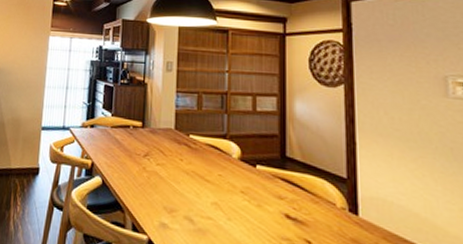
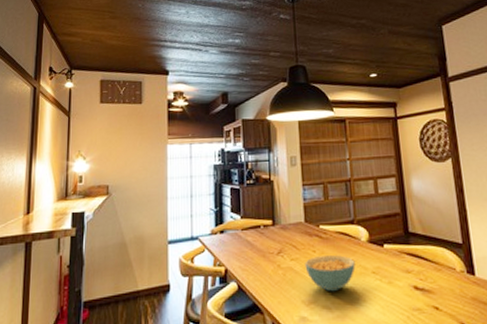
cereal bowl: none [170,165,223,205] -> present [305,255,356,292]

